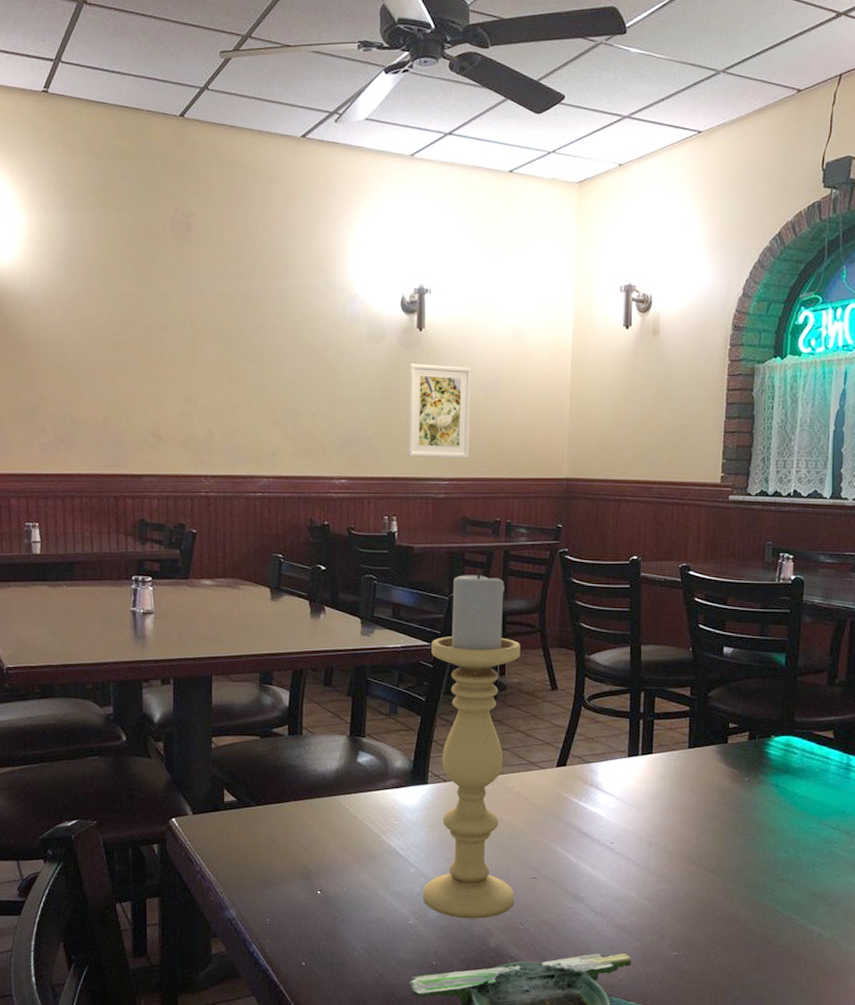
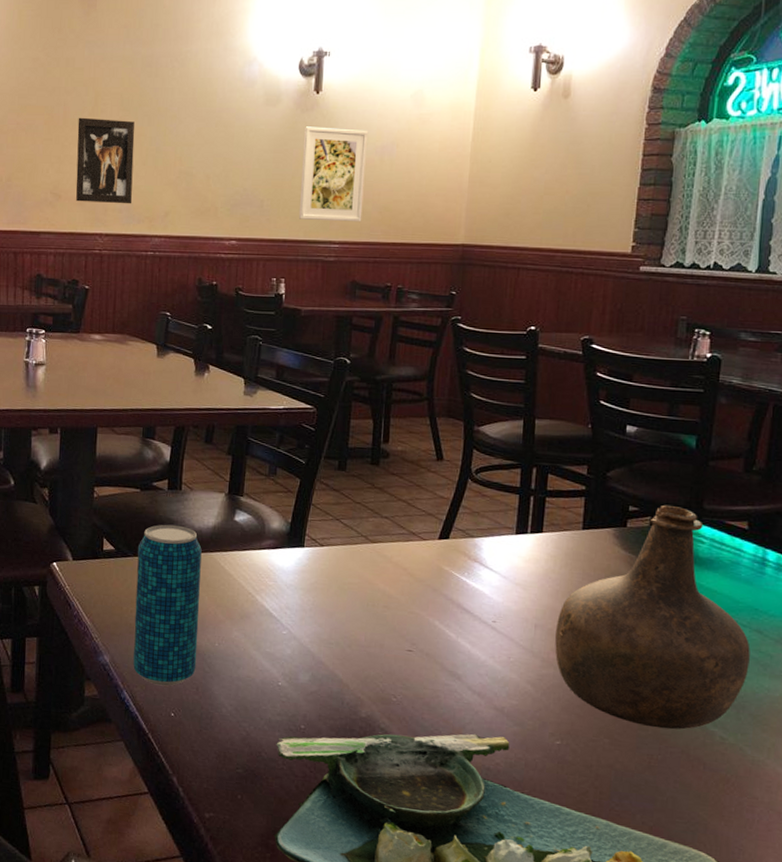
wall art: none [176,355,238,445] -> present [75,117,135,204]
beverage can: none [259,770,326,936] -> present [133,524,202,686]
candle holder: present [422,569,521,919] -> none [294,334,407,687]
bottle: none [668,721,840,931] -> present [555,505,750,730]

